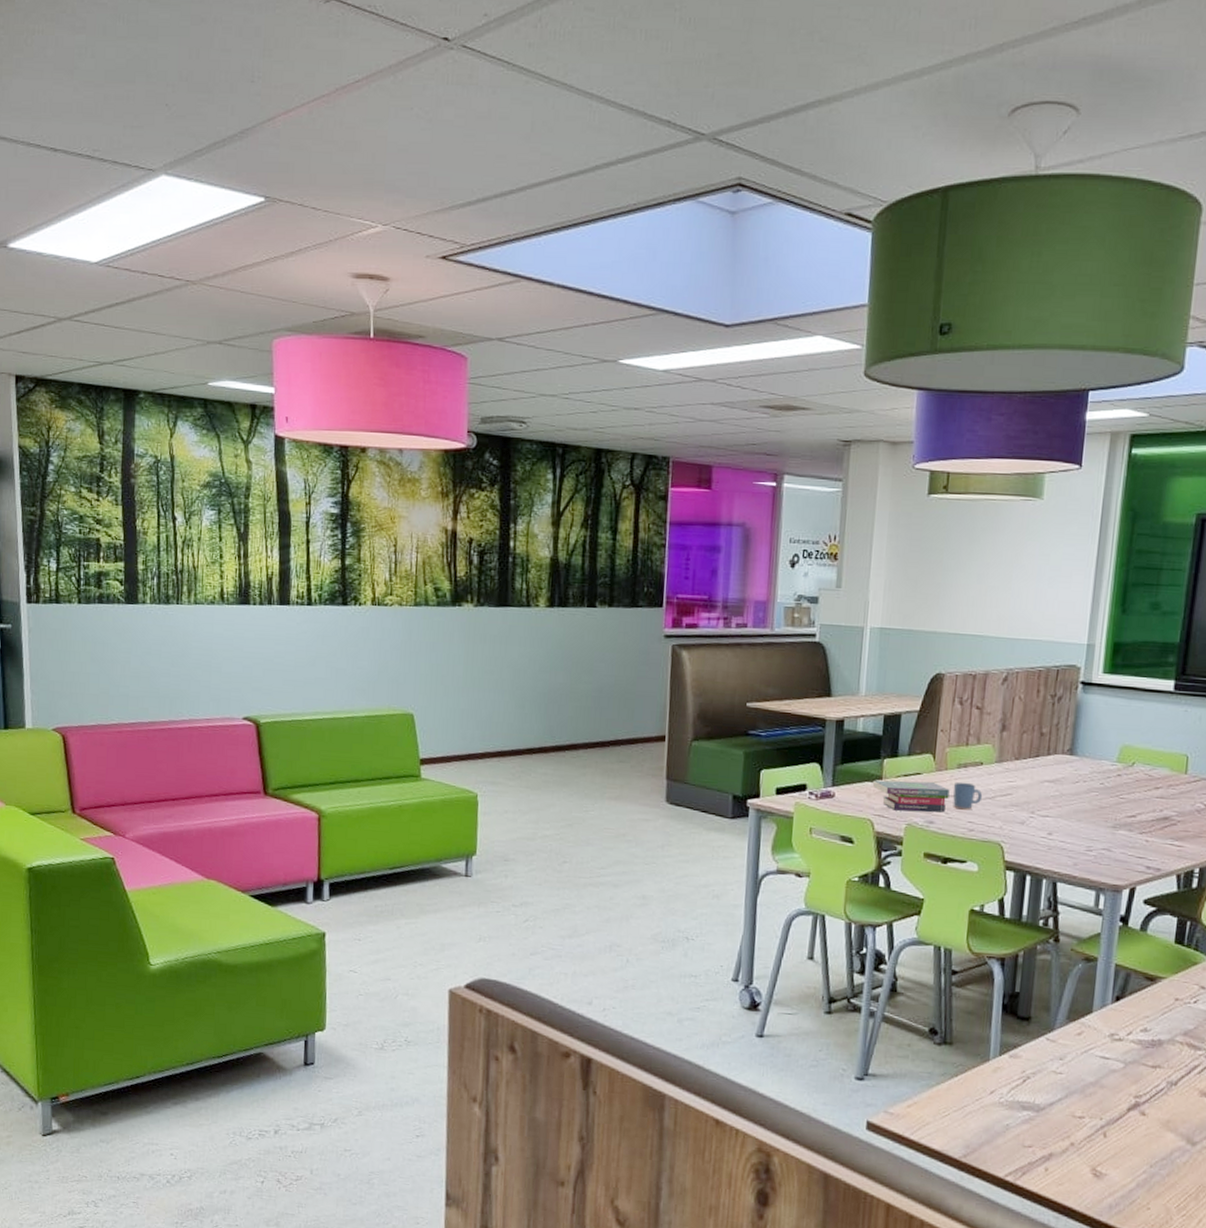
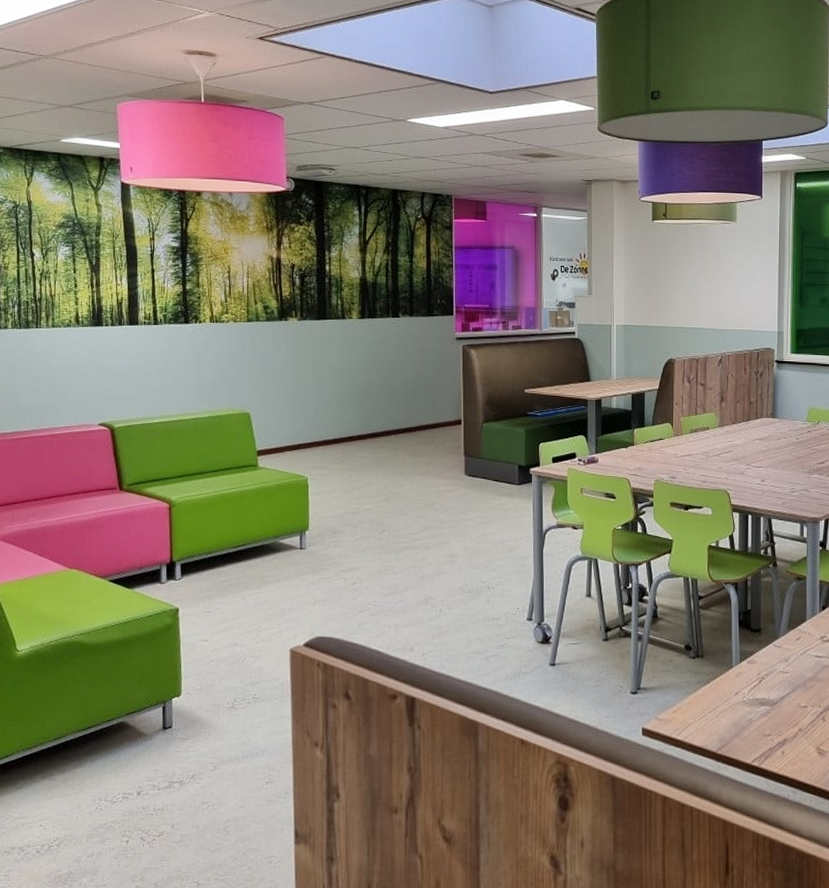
books: present [872,780,950,813] -> none [627,445,686,470]
mug: present [953,782,983,810] -> none [688,444,711,466]

